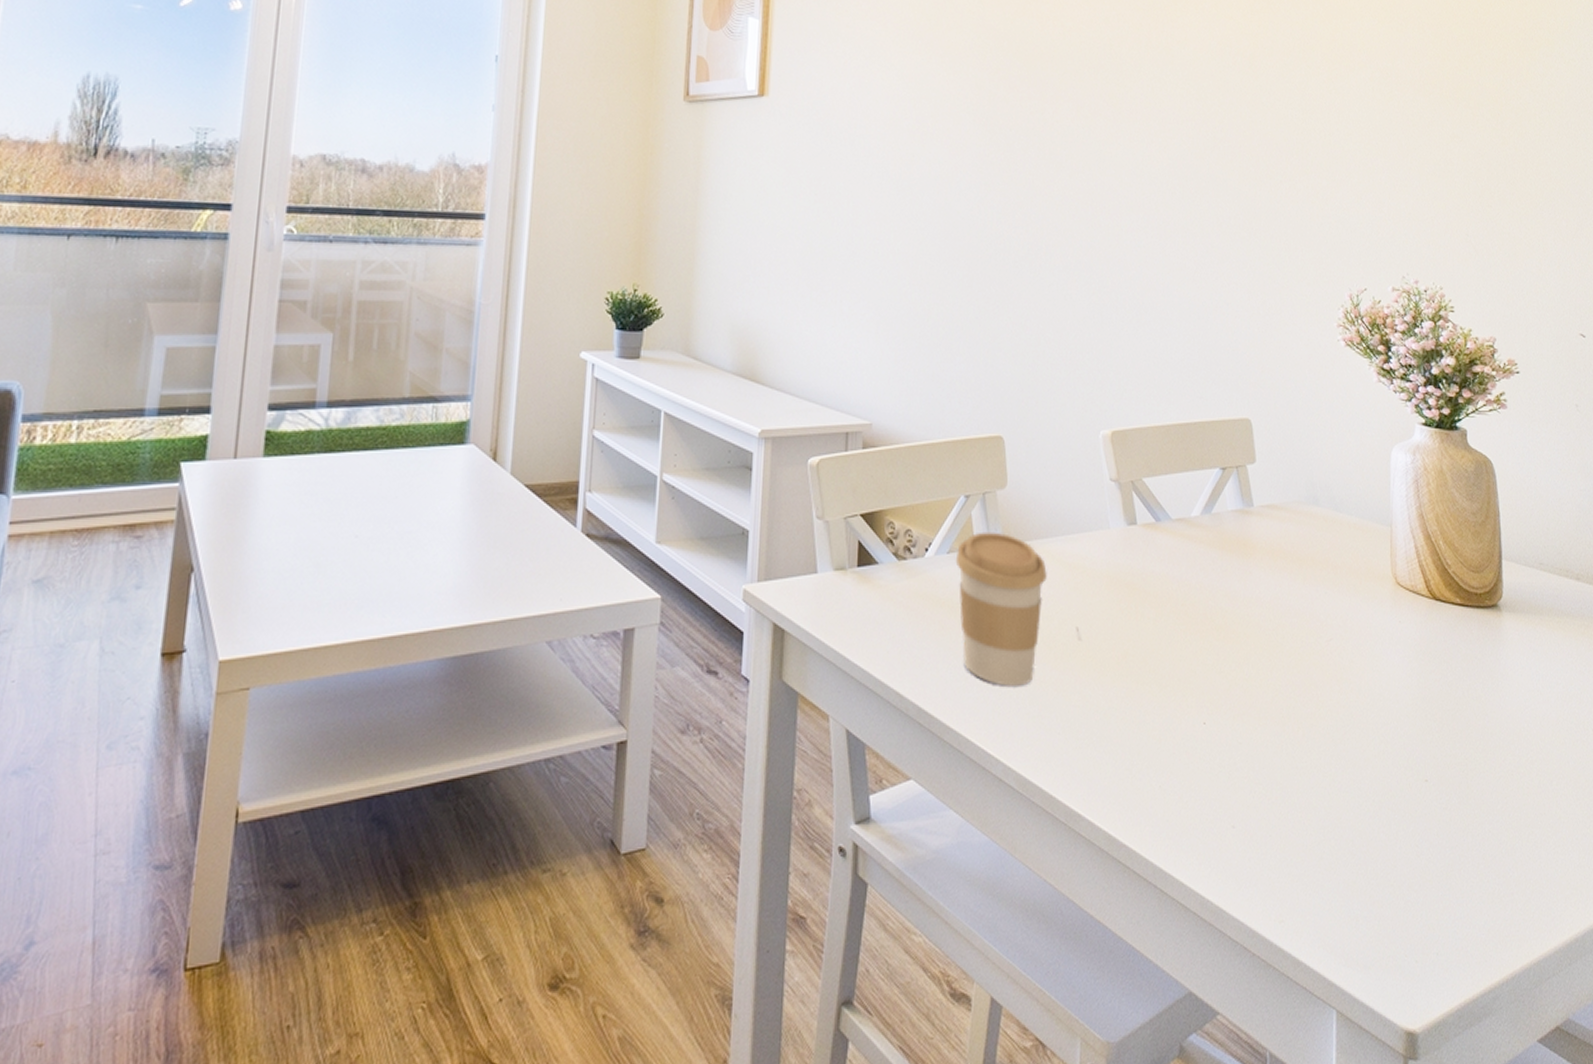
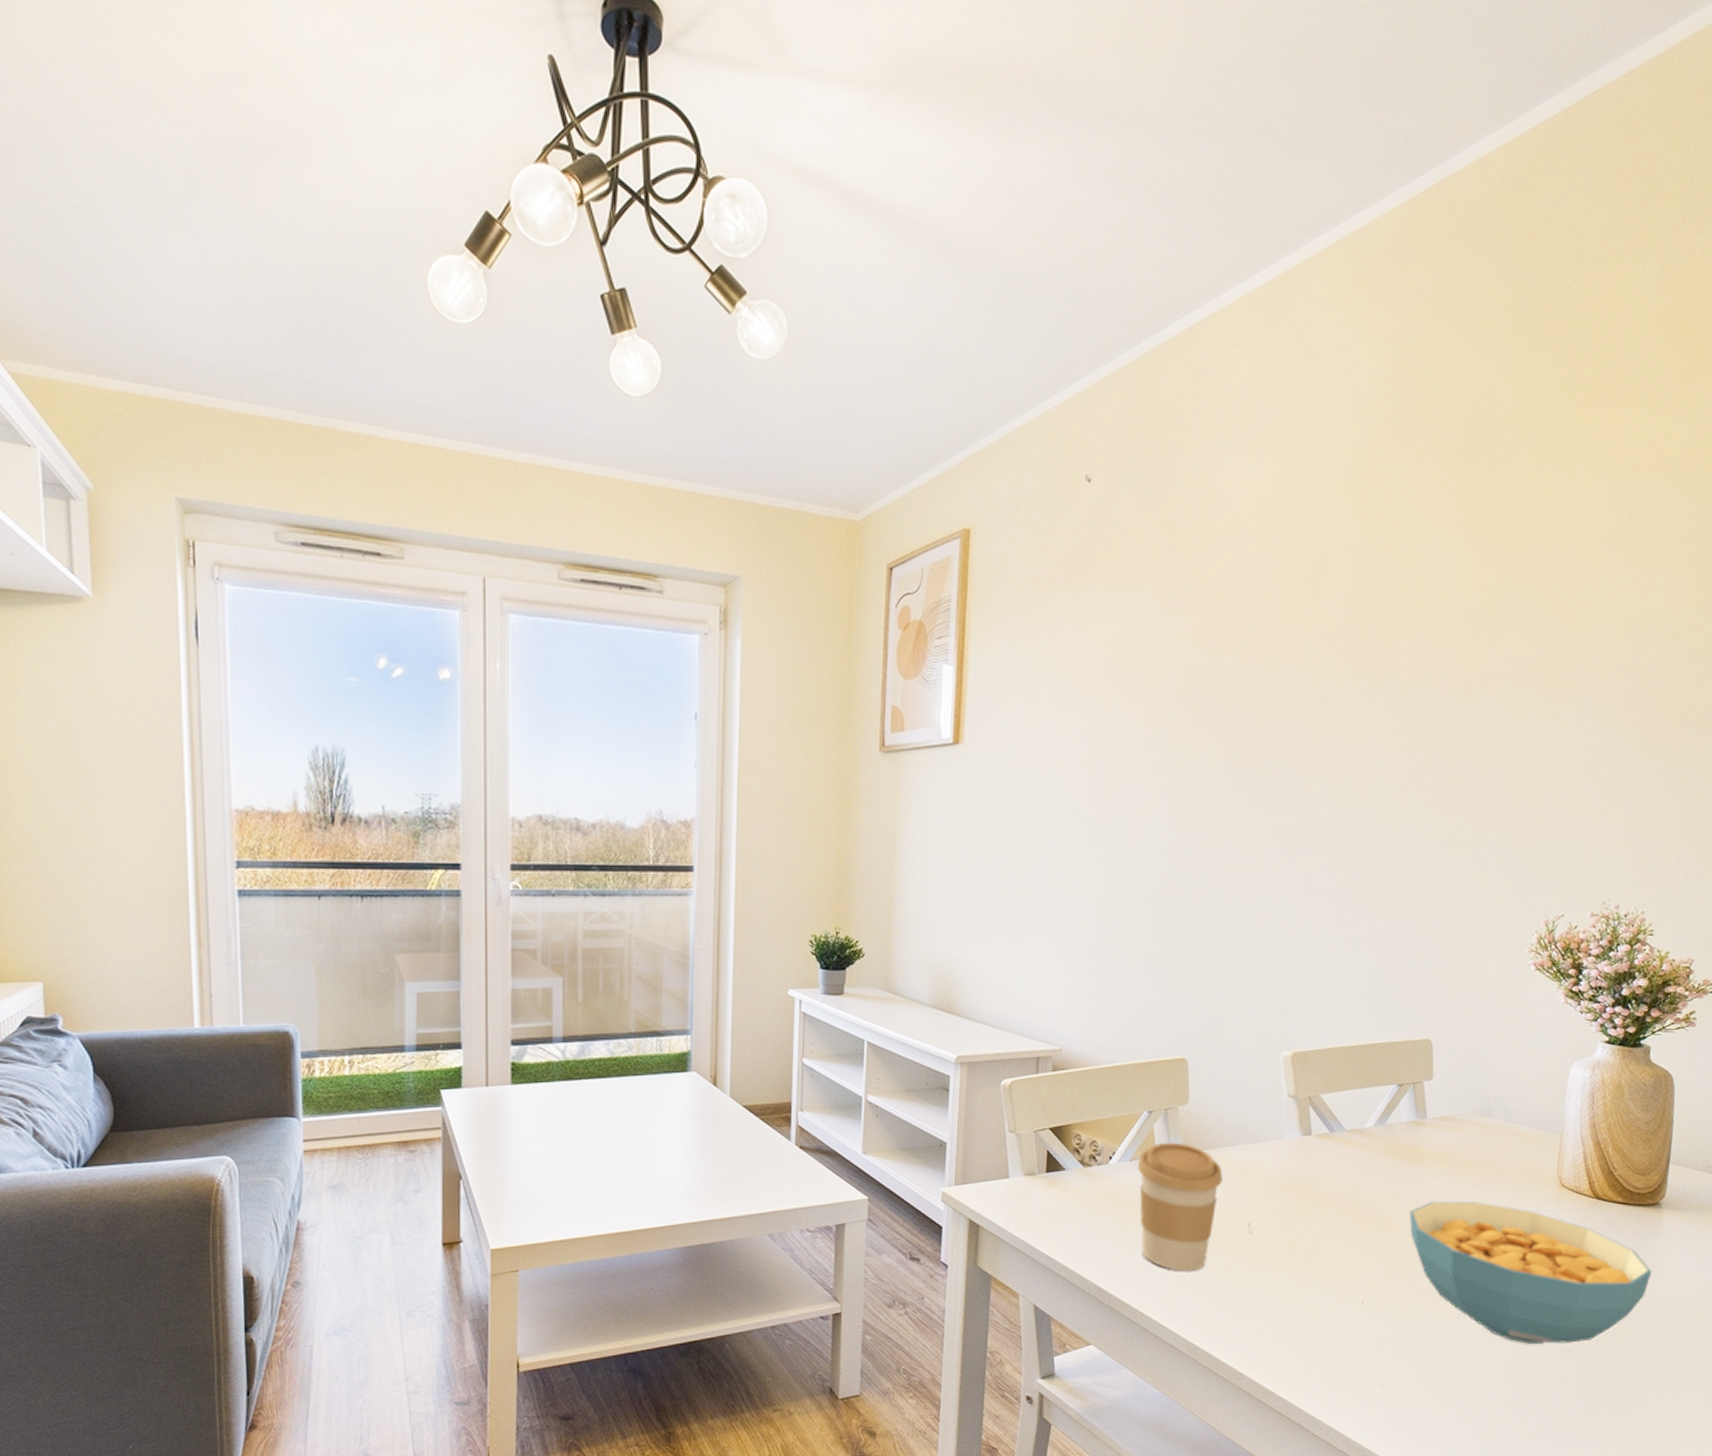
cereal bowl: none [1245,602,1501,774] -> present [1409,1201,1652,1344]

